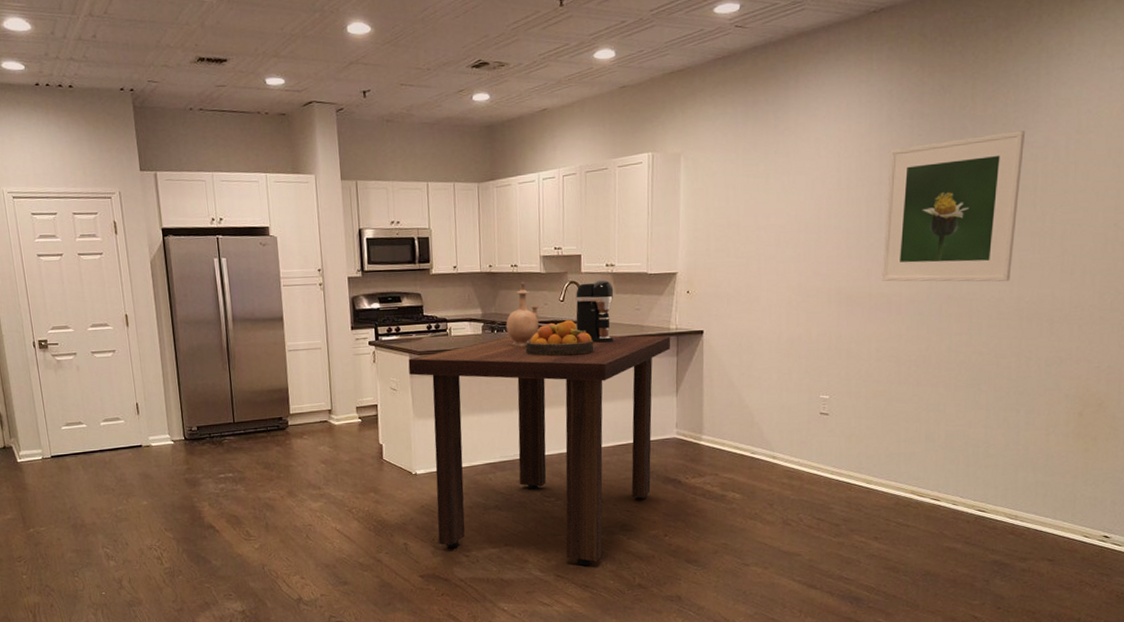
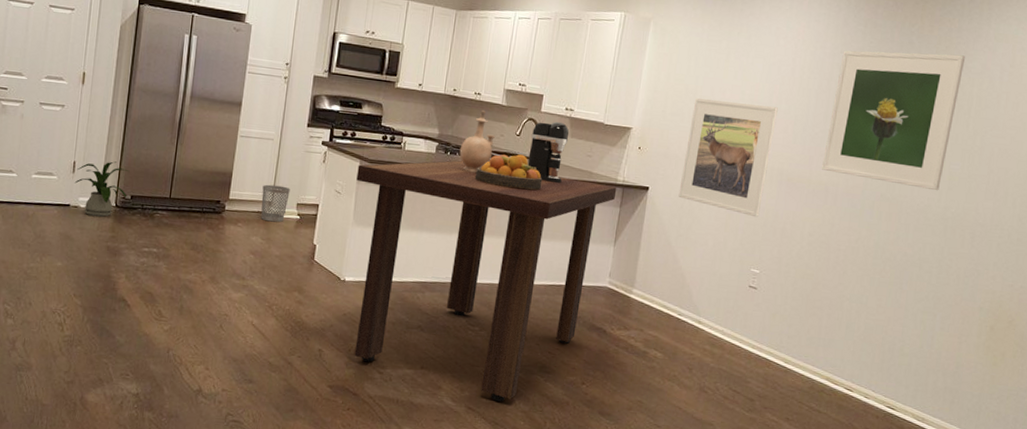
house plant: none [140,396,194,452] -> present [74,161,130,217]
wastebasket: none [320,392,347,430] -> present [261,184,290,223]
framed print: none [735,223,827,343] -> present [678,97,778,218]

